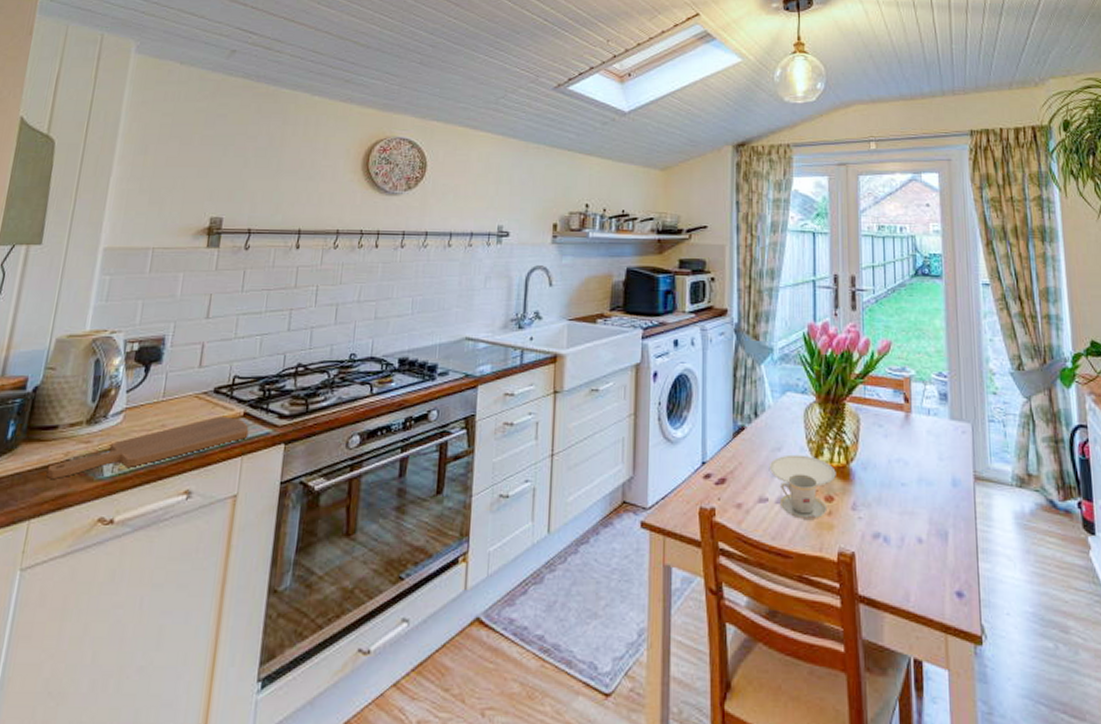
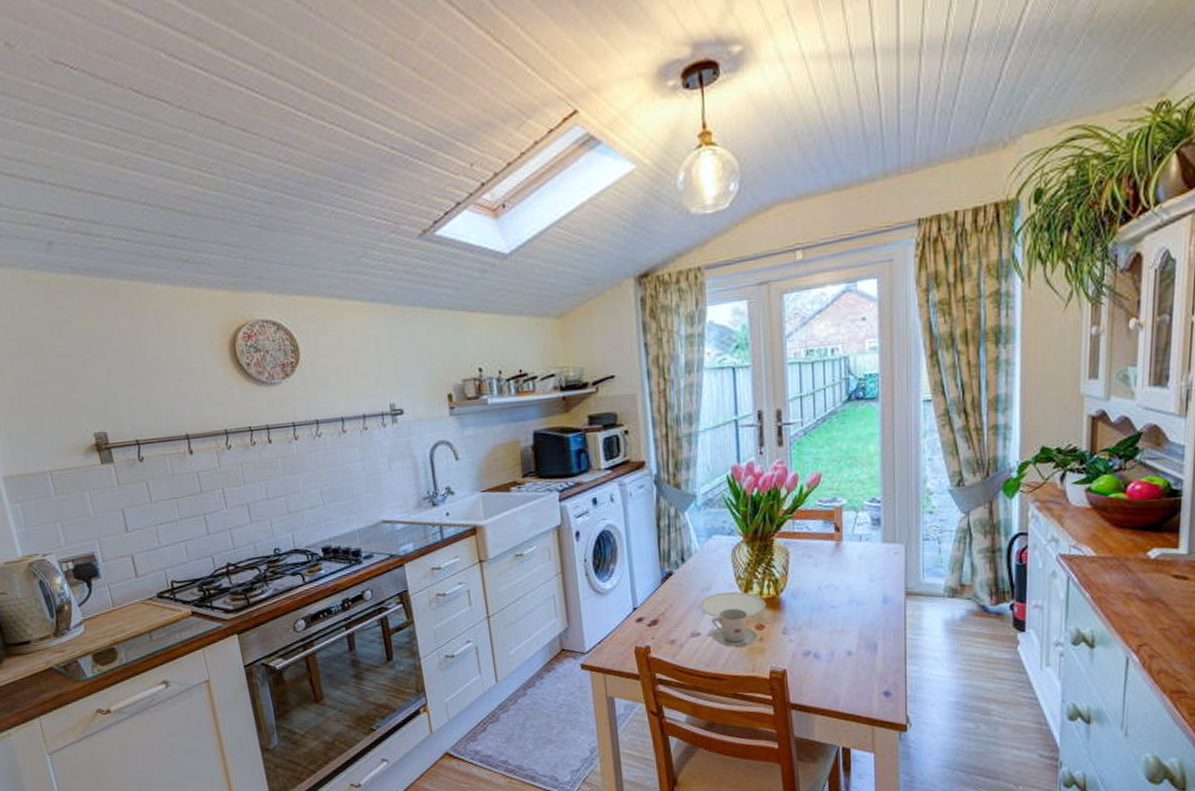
cutting board: present [47,415,249,480] -> none [36,616,203,685]

